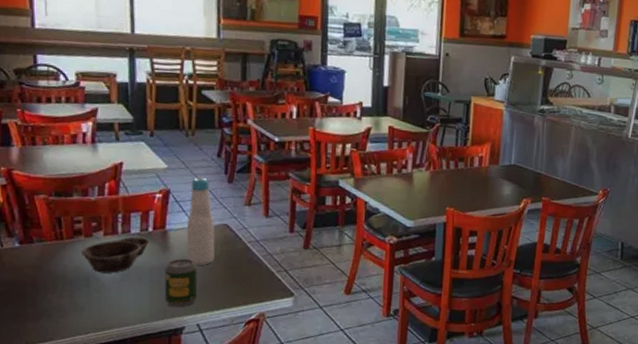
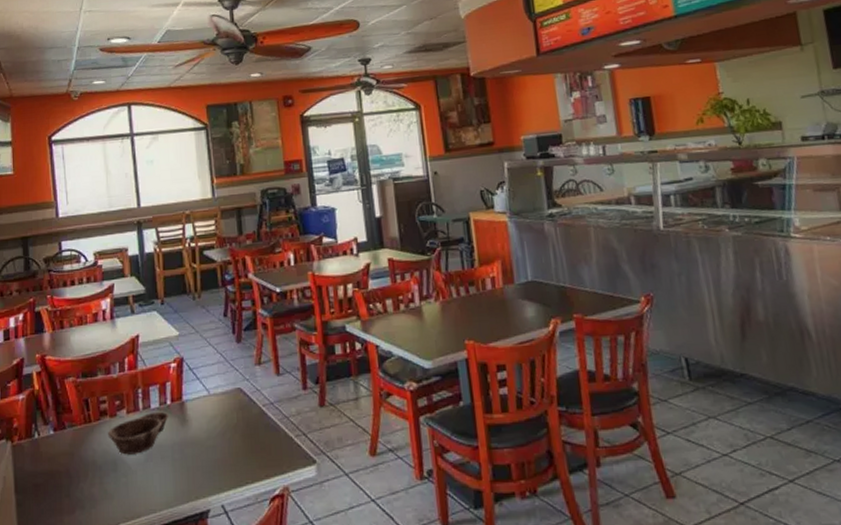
soda can: present [164,258,198,308] -> none [185,430,219,488]
bottle: present [186,177,215,265] -> none [201,340,232,437]

